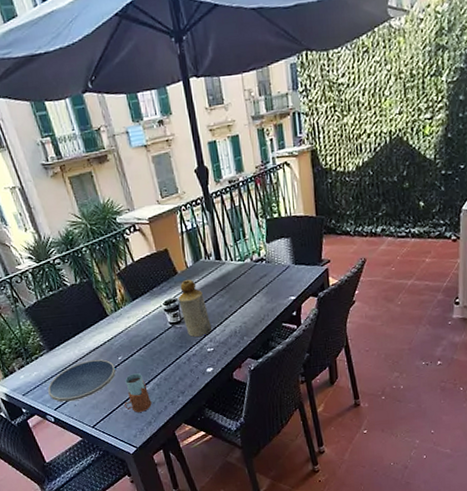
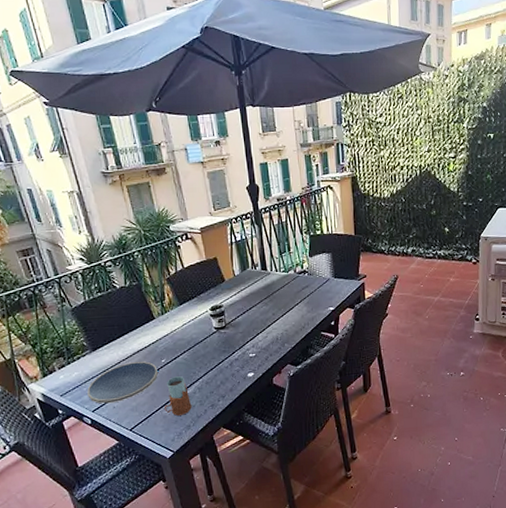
bottle: present [178,280,212,338] -> none [225,287,254,343]

